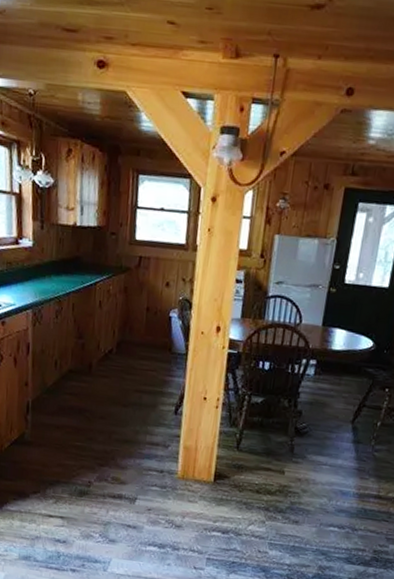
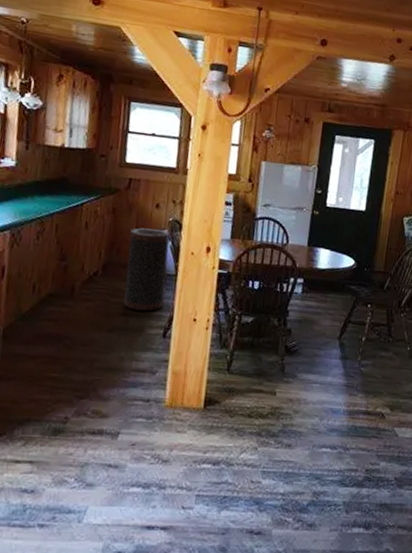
trash can: none [137,307,181,389] -> present [124,228,171,312]

